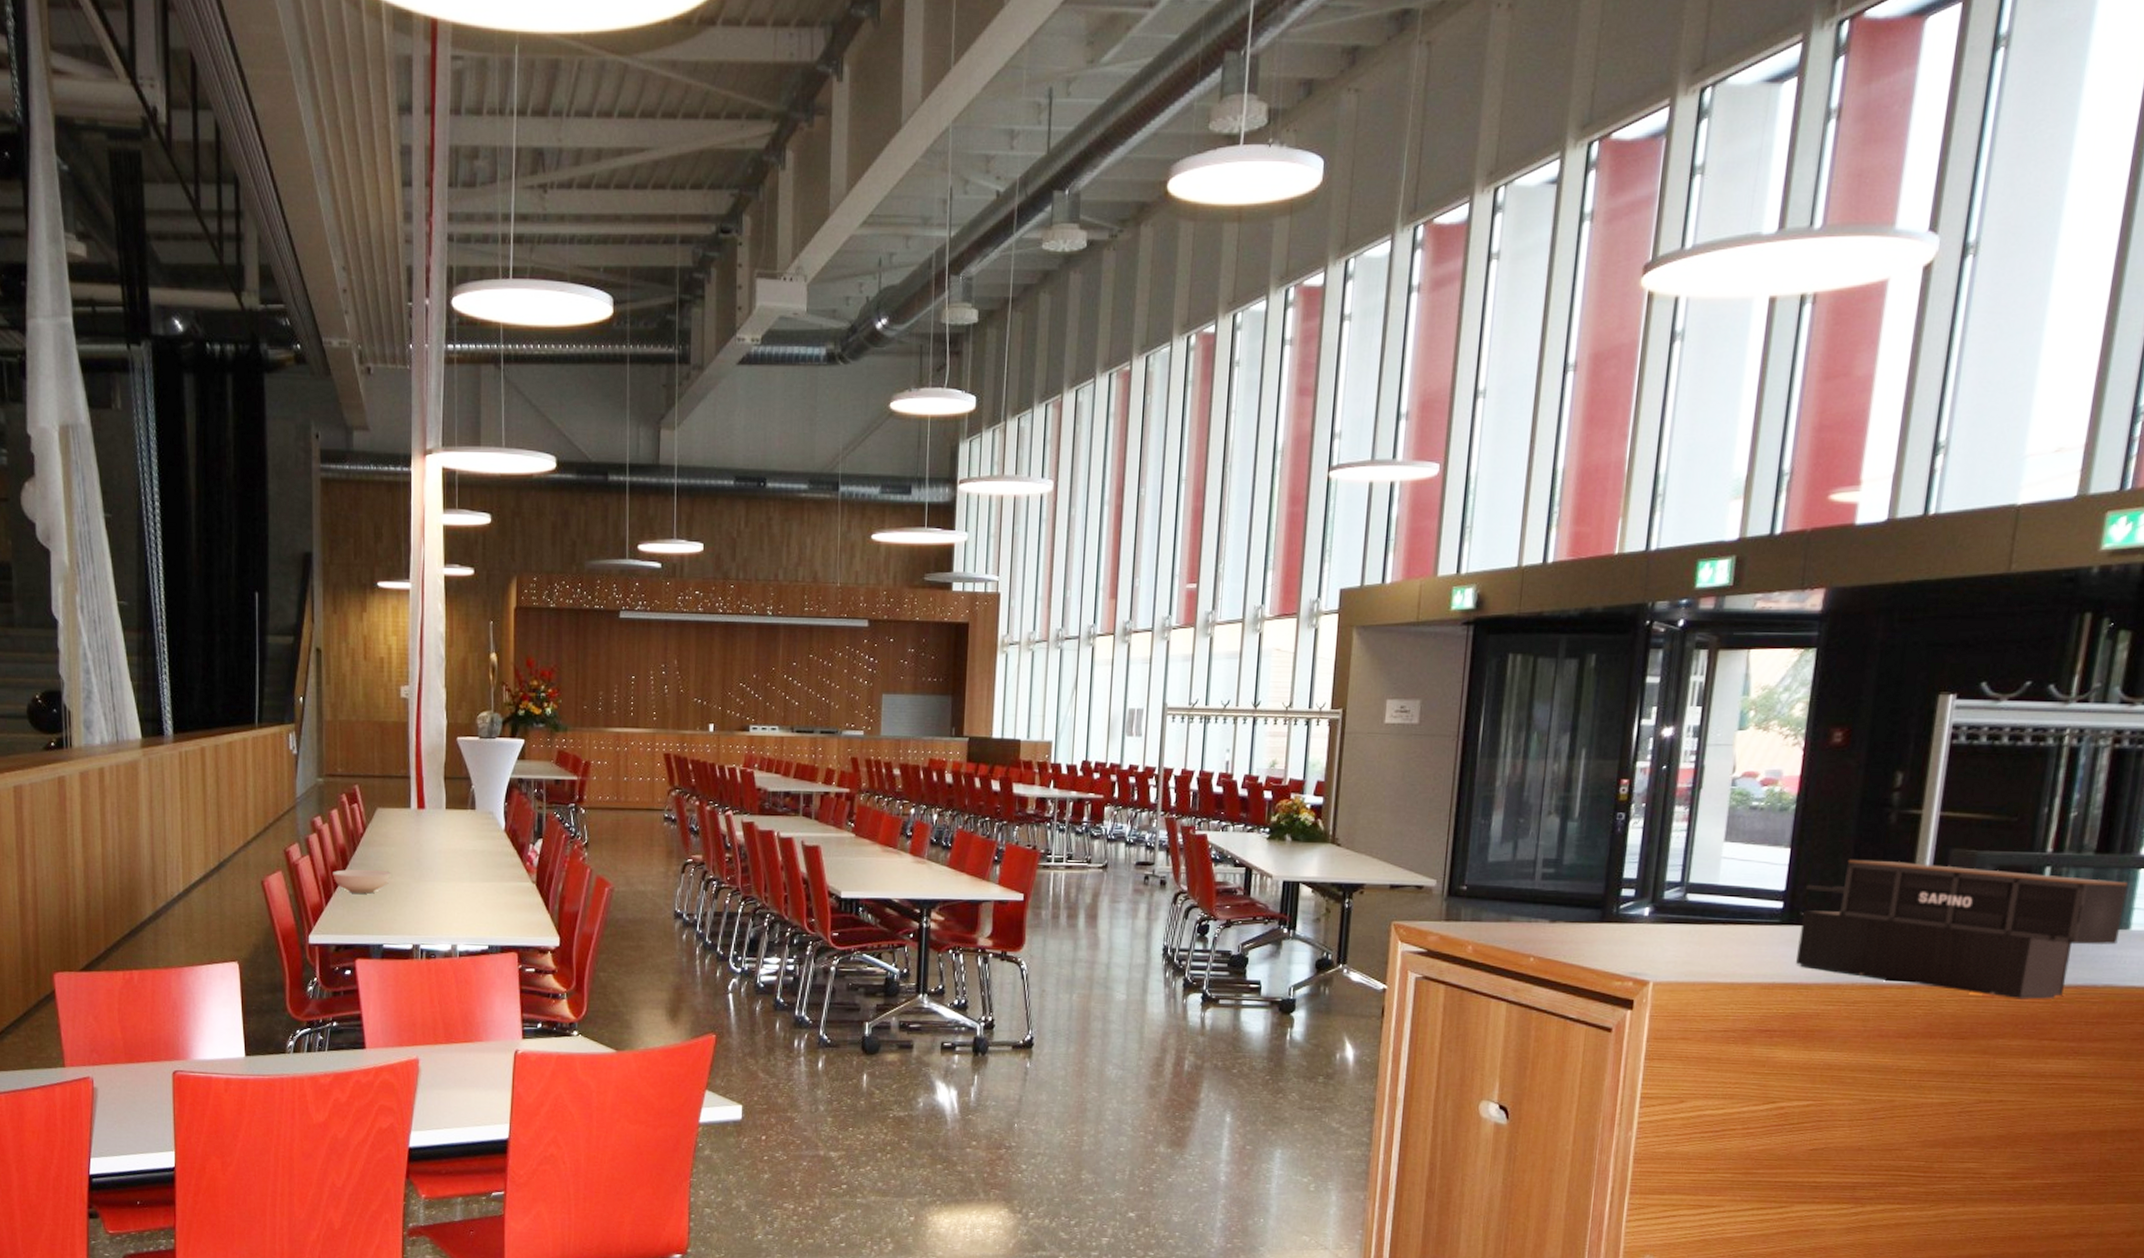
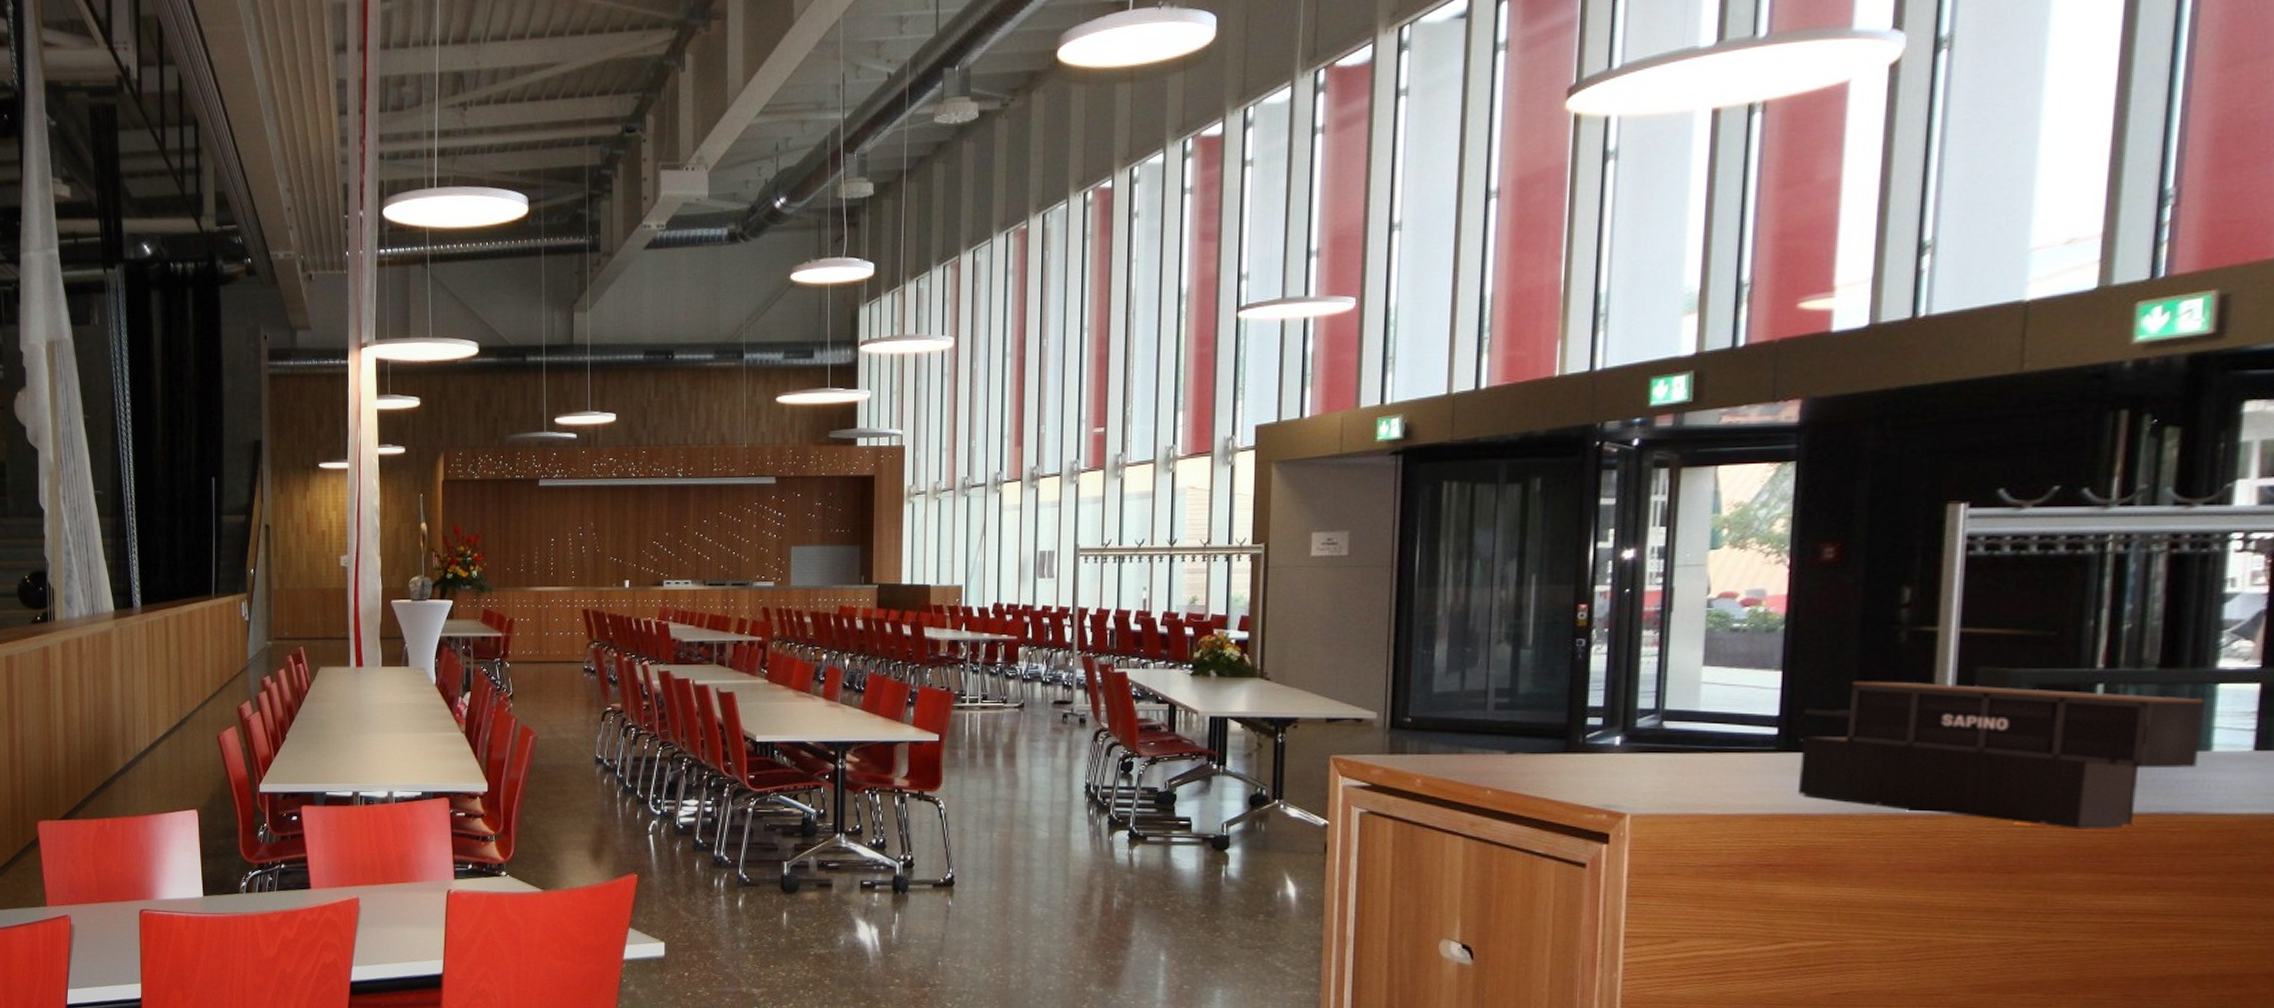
bowl: present [333,869,391,894] -> none [280,723,333,746]

